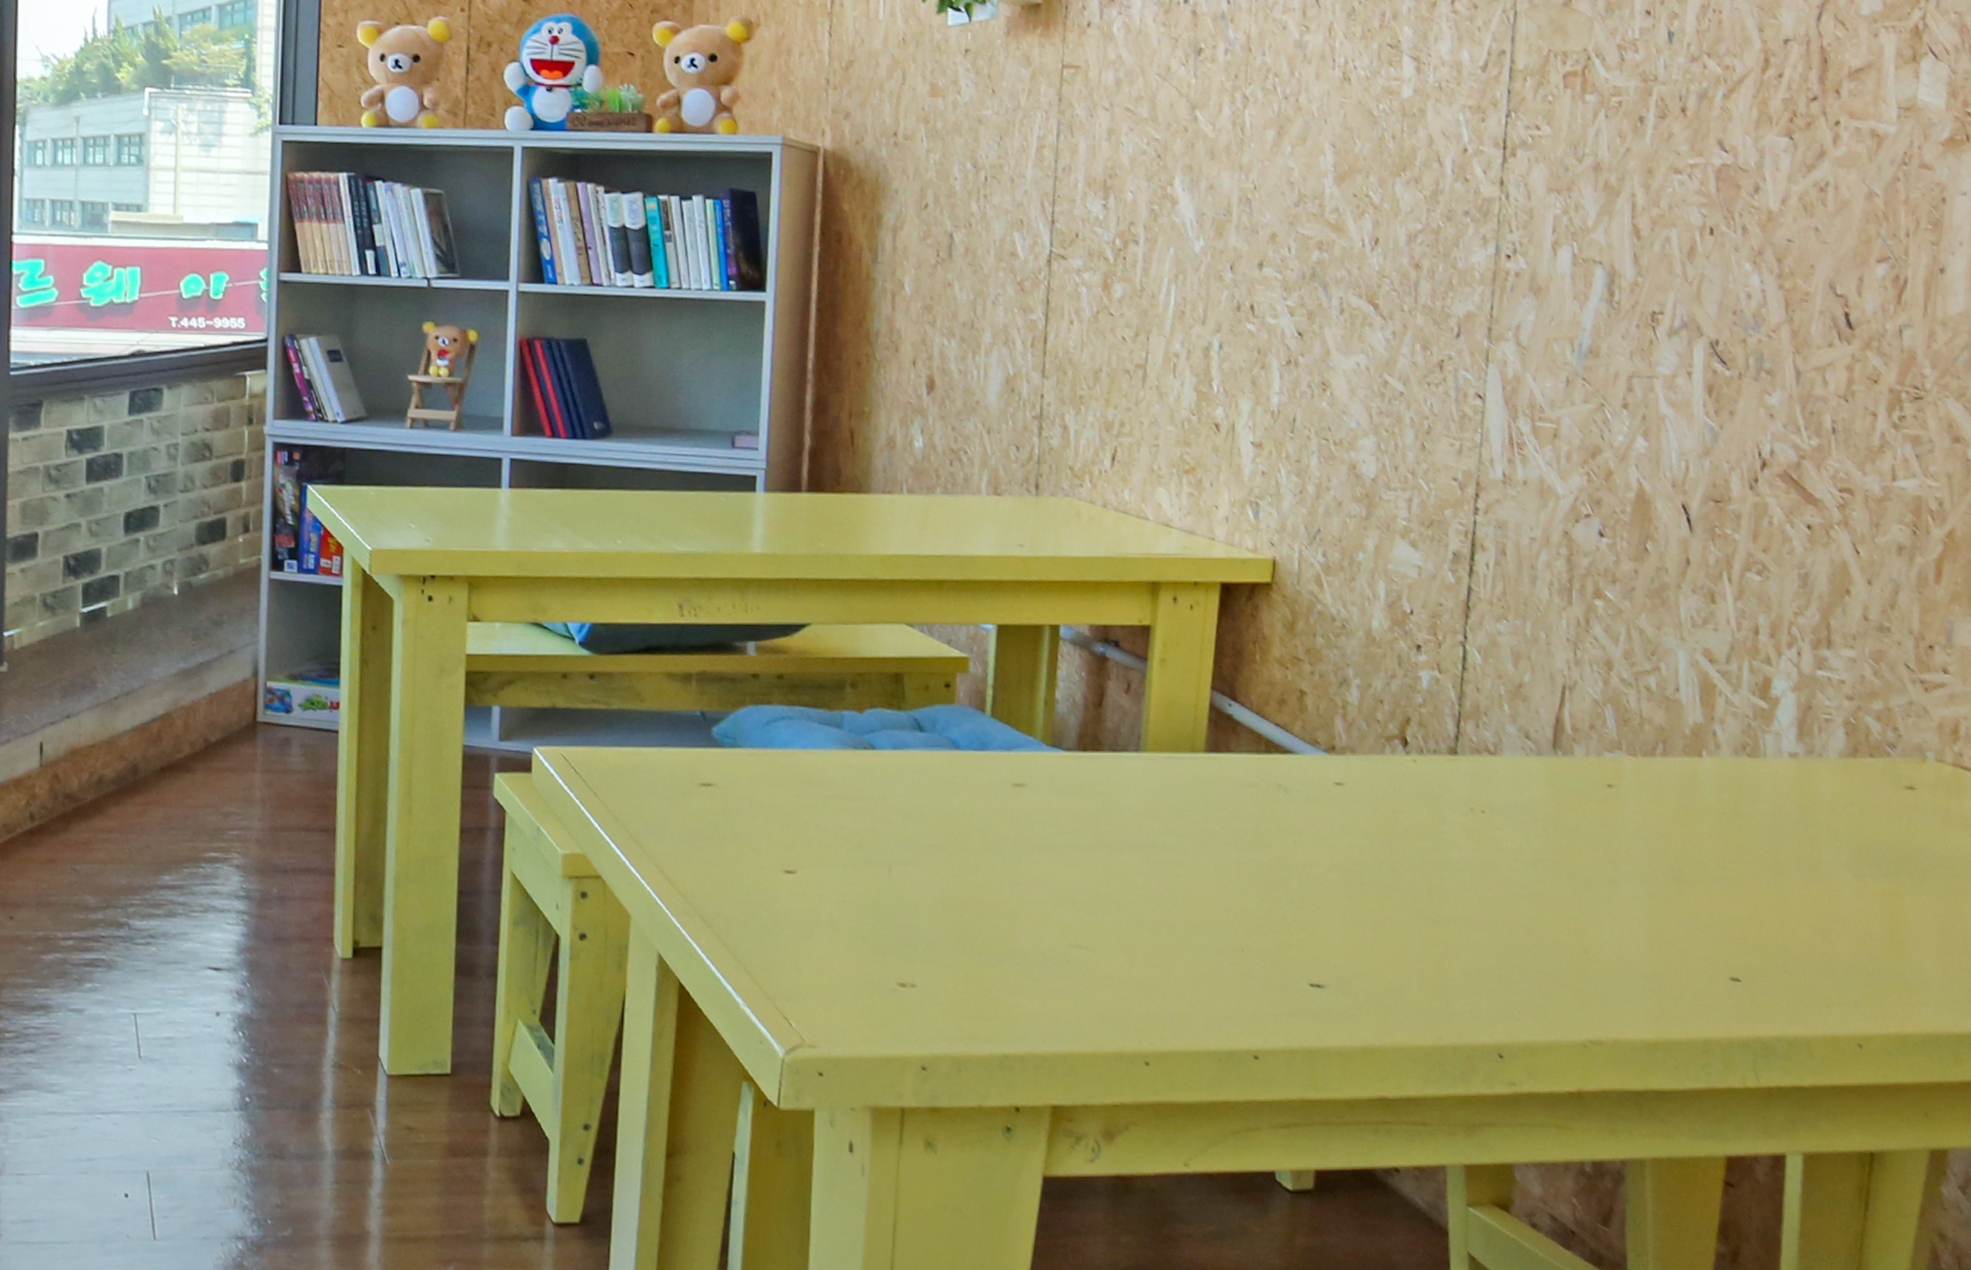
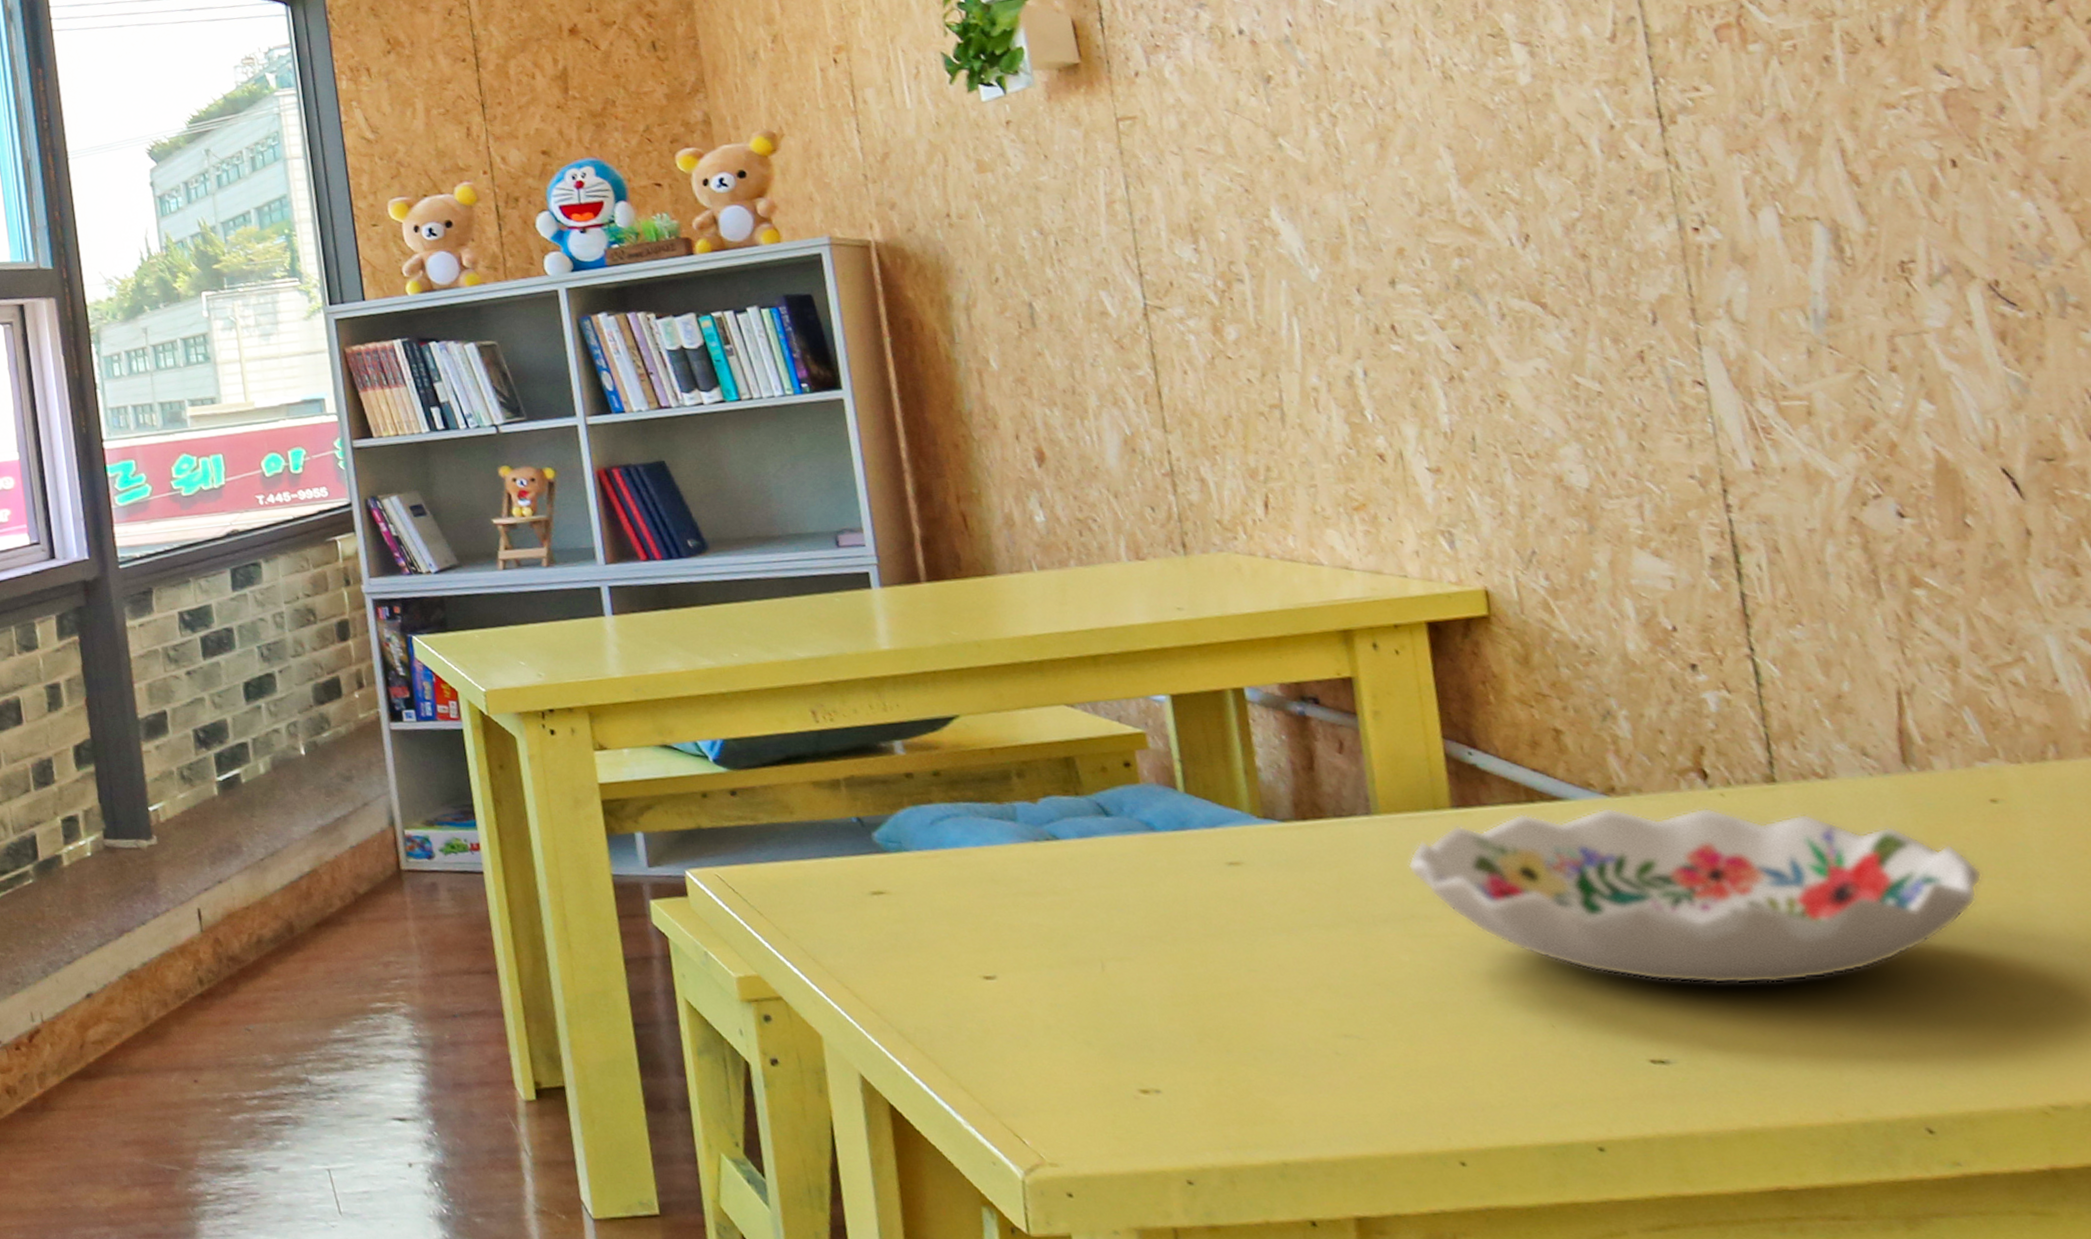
decorative bowl: none [1159,762,1588,926] -> present [1407,807,1983,984]

